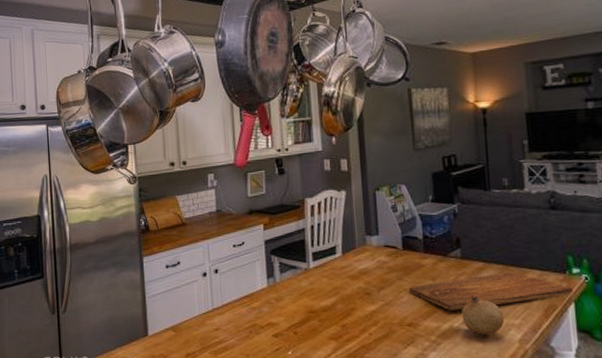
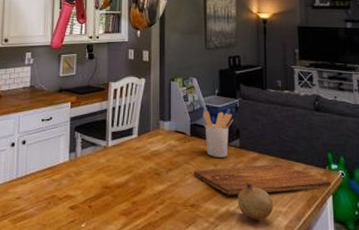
utensil holder: none [415,220,452,271] -> present [202,111,233,158]

